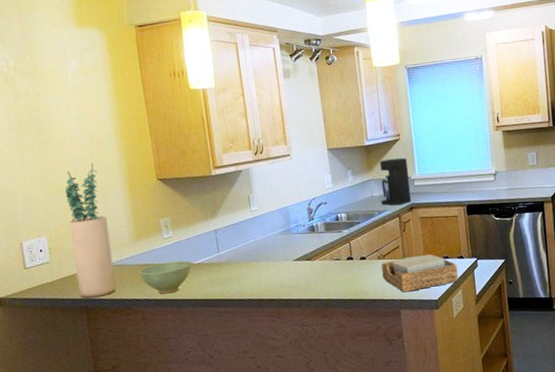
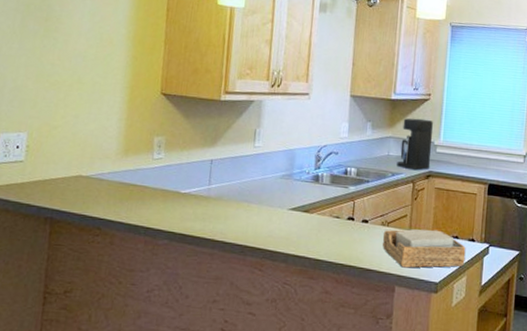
vase: present [65,163,117,298] -> none [47,63,99,210]
bowl: present [139,260,192,295] -> none [118,185,178,221]

